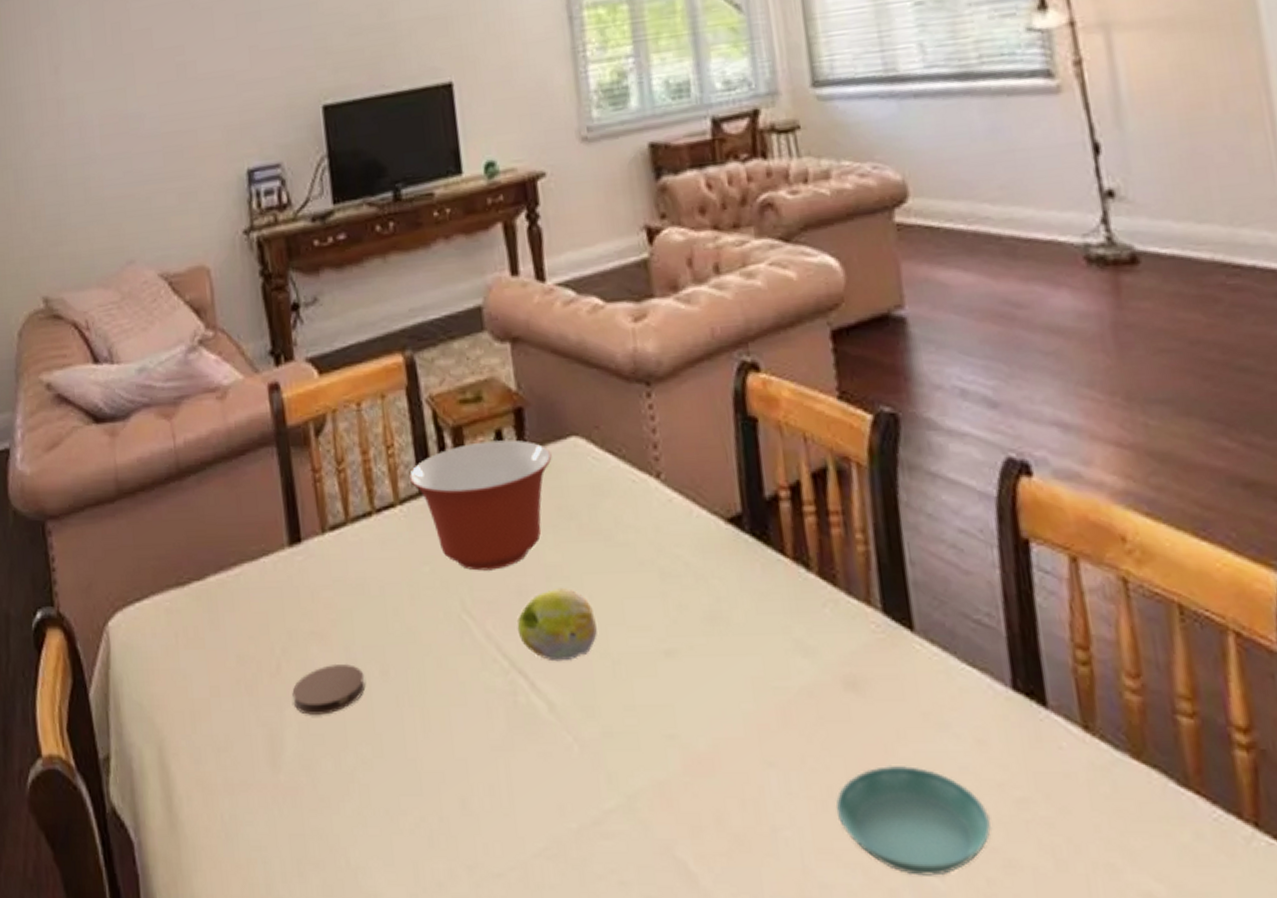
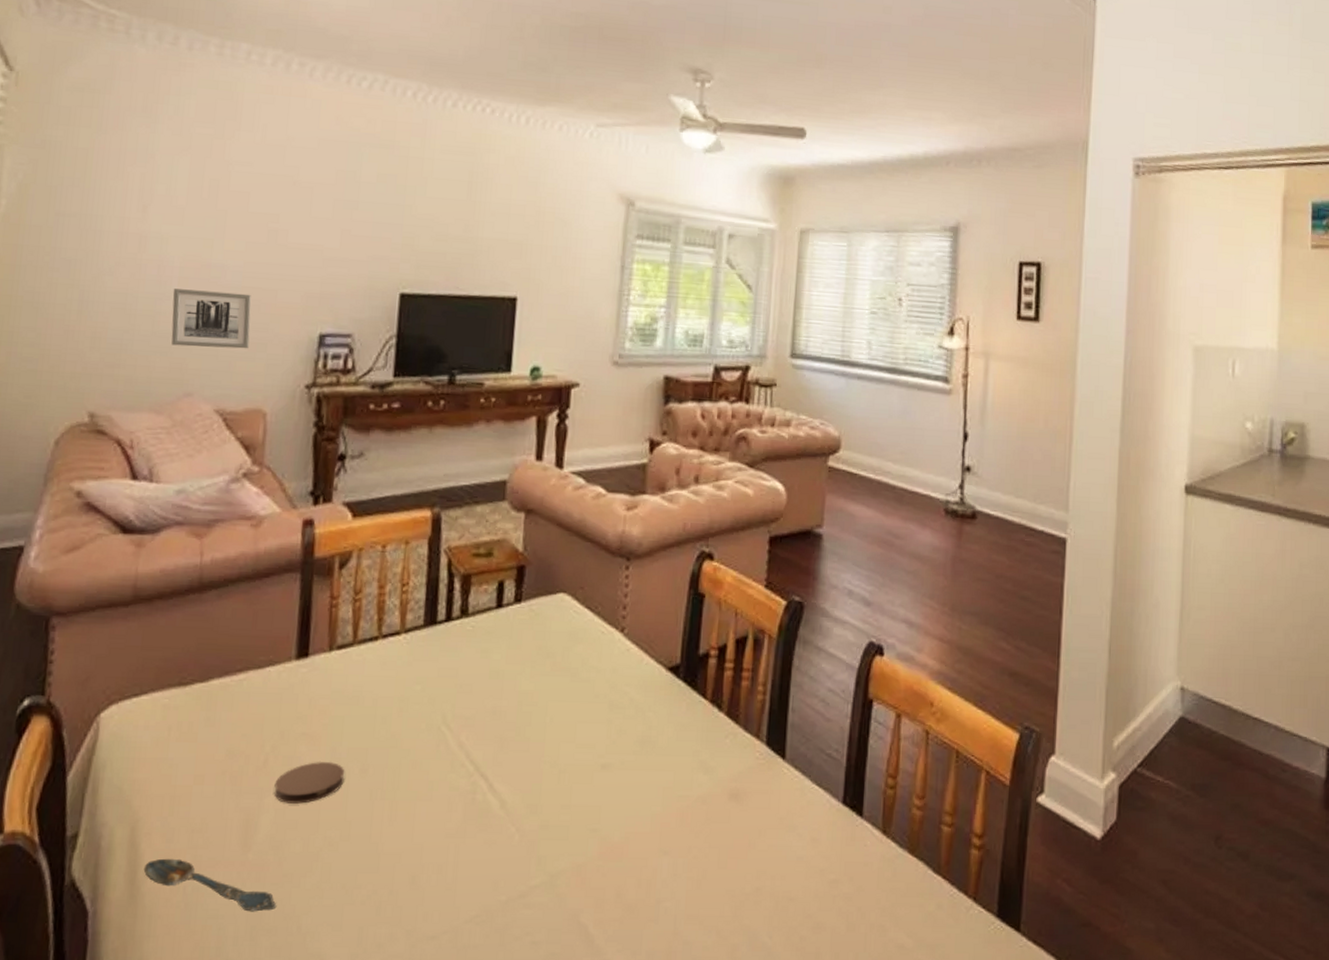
wall art: none [97,140,180,212] -> present [171,288,251,349]
spoon: none [178,782,320,843] -> present [143,858,277,912]
mixing bowl: present [409,439,552,571] -> none [418,589,542,693]
fruit: present [517,588,597,662] -> none [486,711,552,769]
saucer: present [835,764,992,876] -> none [706,855,811,935]

